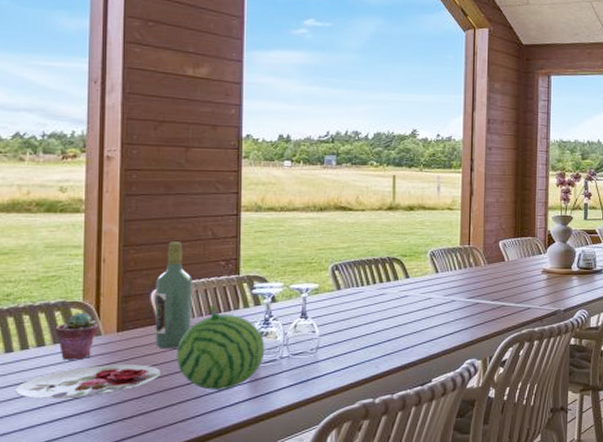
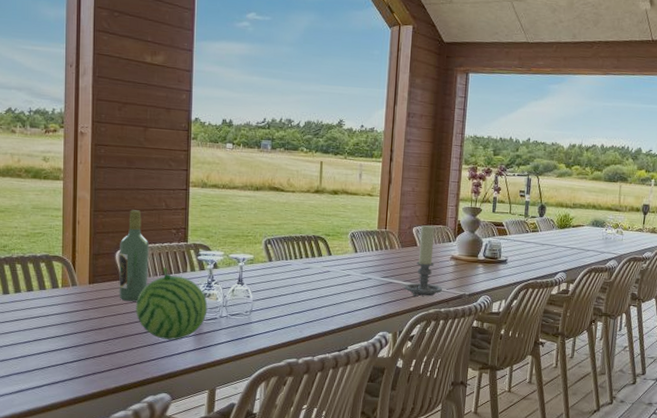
plate: present [14,364,160,400] -> none [10,311,123,337]
potted succulent: present [55,312,99,360] -> none [41,265,75,305]
candle holder: none [493,237,536,317] -> present [404,225,443,297]

